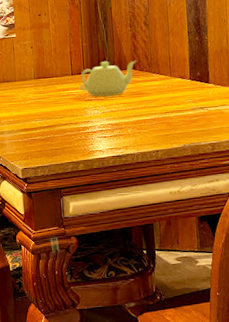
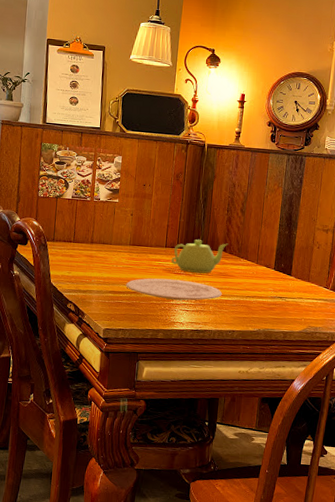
plate: none [37,106,139,129] -> present [126,278,222,301]

